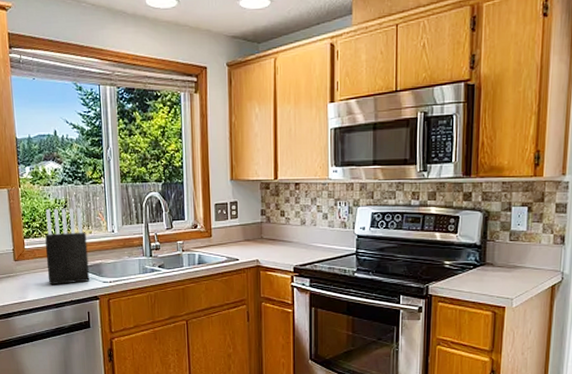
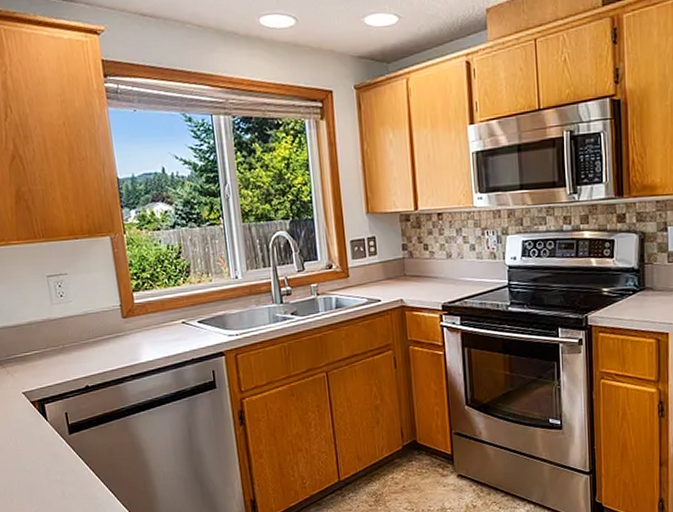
knife block: present [45,208,90,285] -> none [156,253,213,343]

